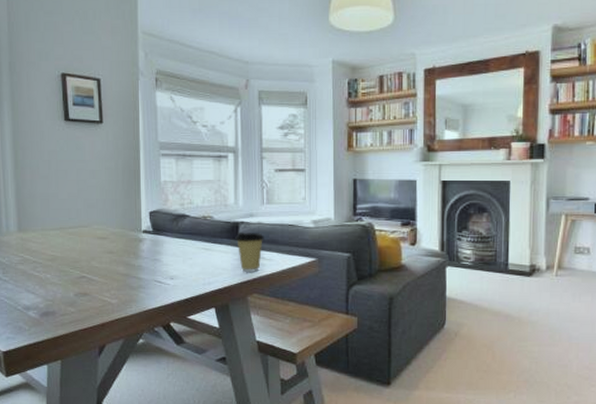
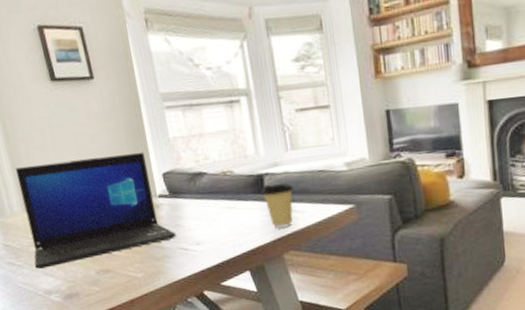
laptop: none [18,190,154,285] -> present [15,151,177,269]

